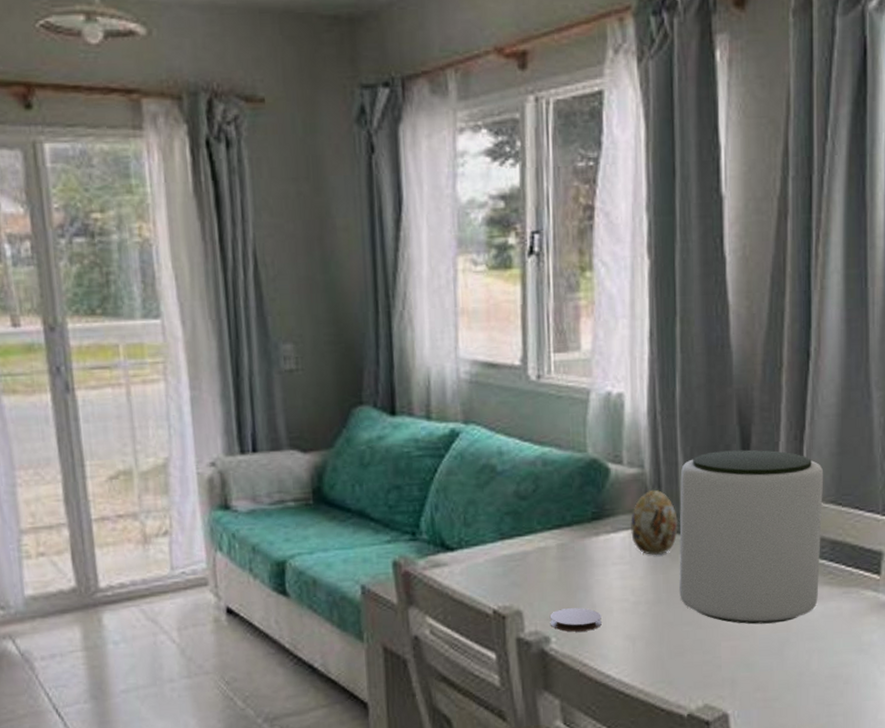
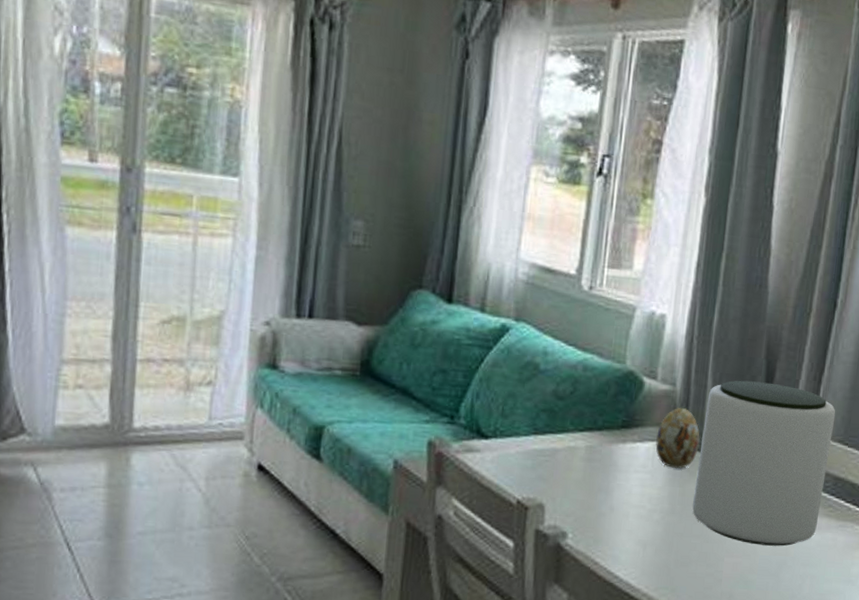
coaster: present [549,607,602,632] -> none [569,507,618,532]

